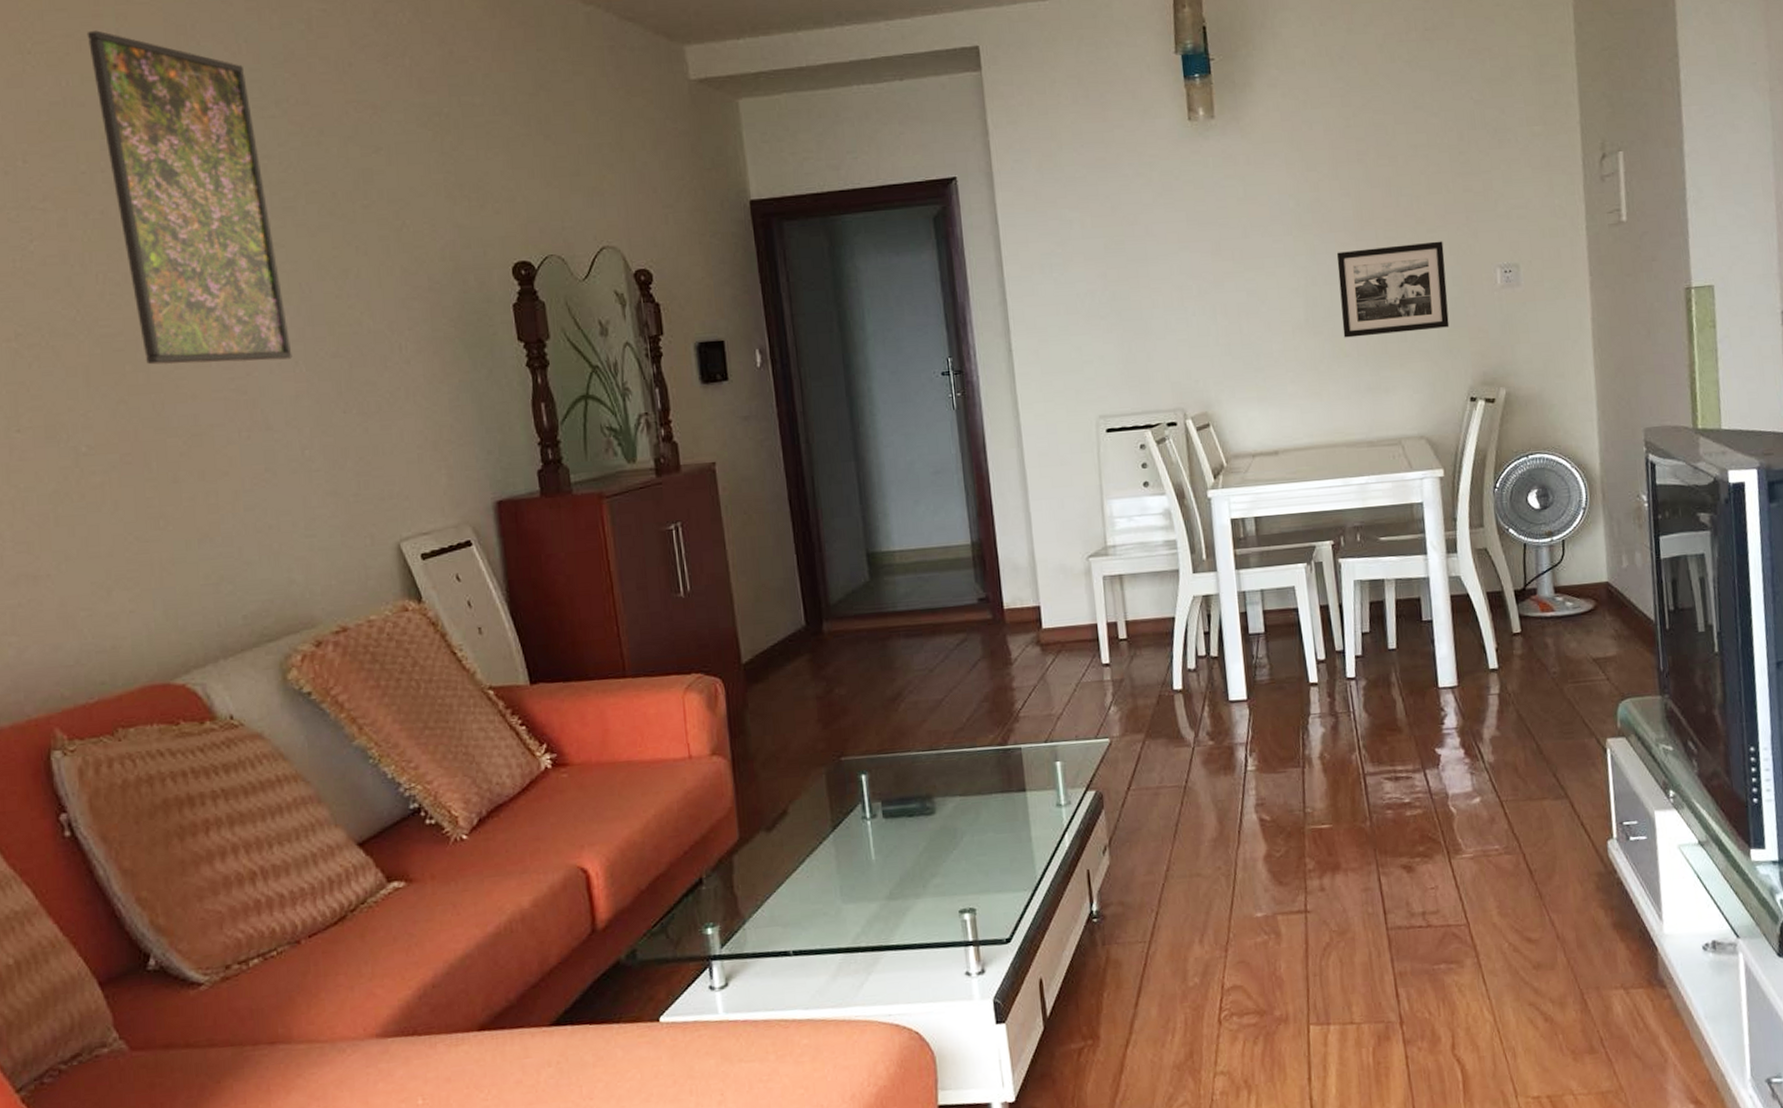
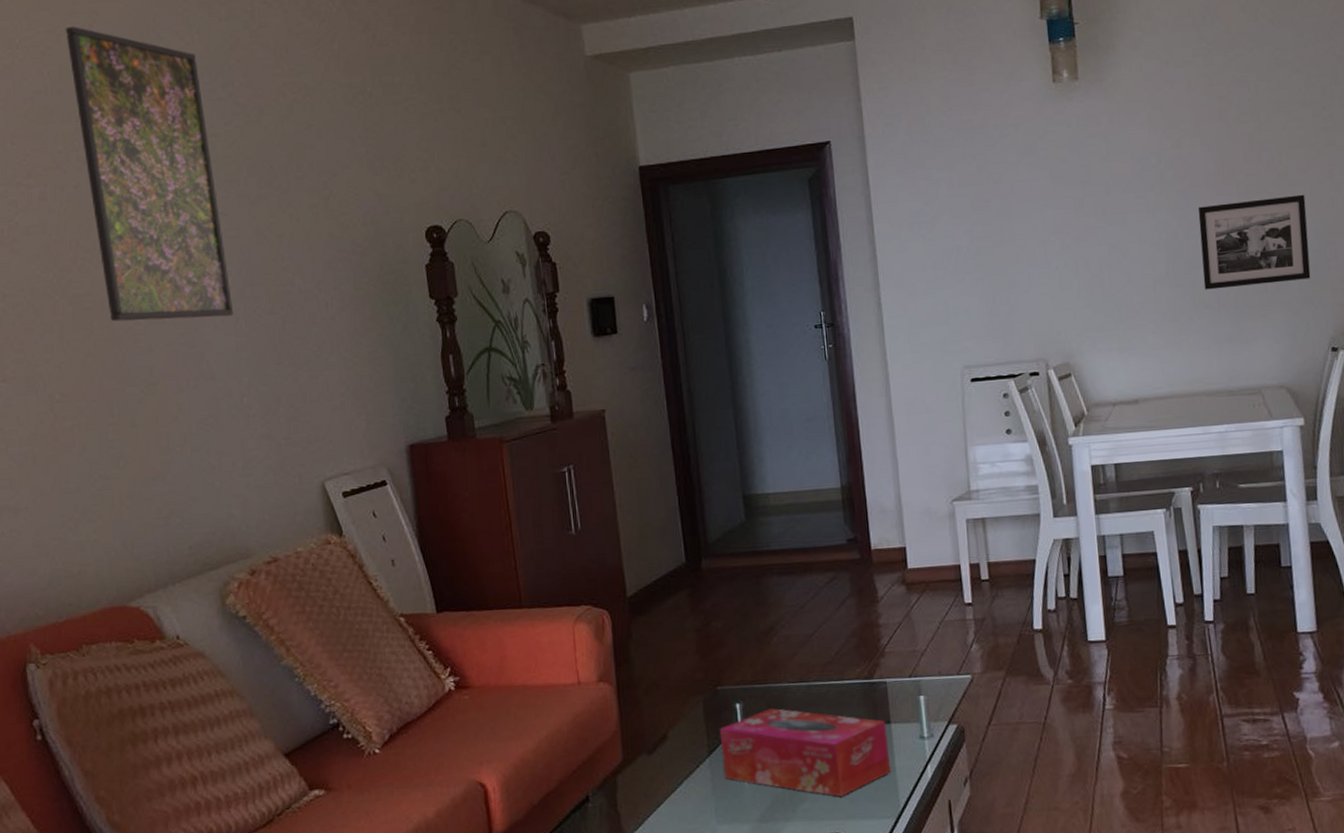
tissue box: none [843,778,1027,870] -> present [719,708,891,797]

